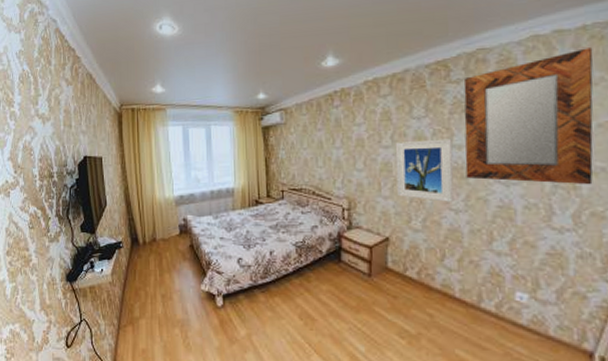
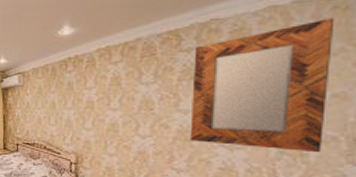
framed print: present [395,138,454,203] -> none [122,103,179,163]

